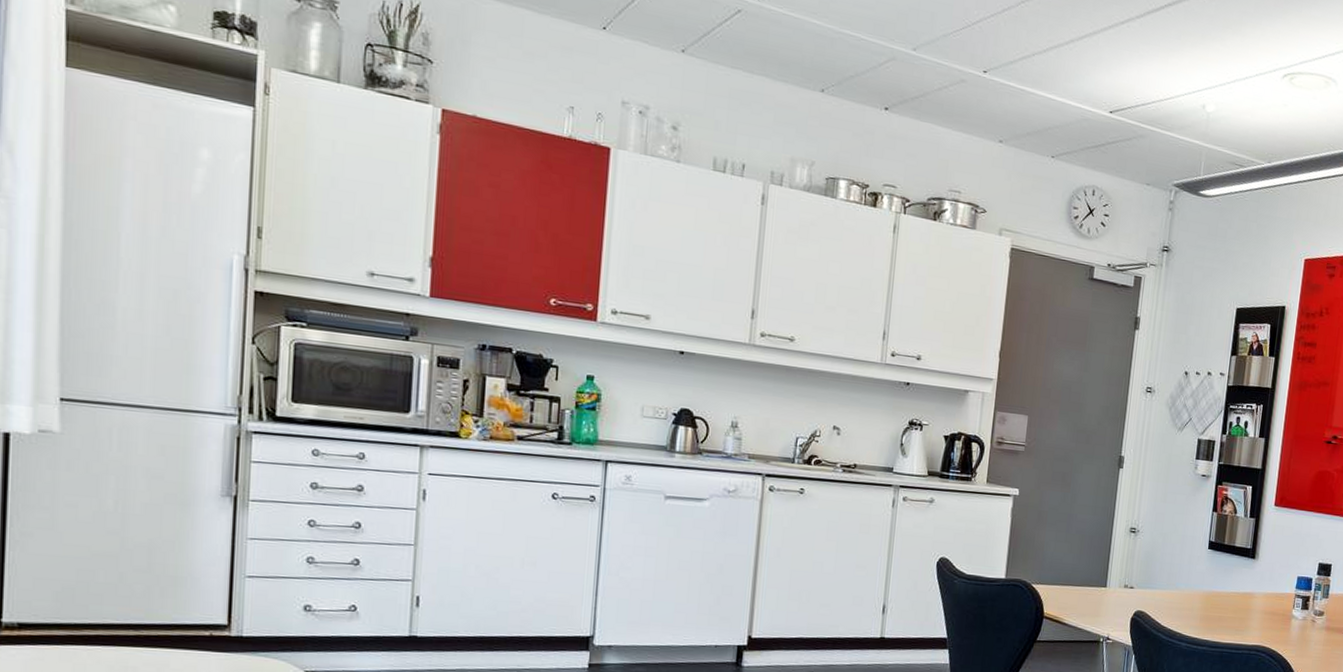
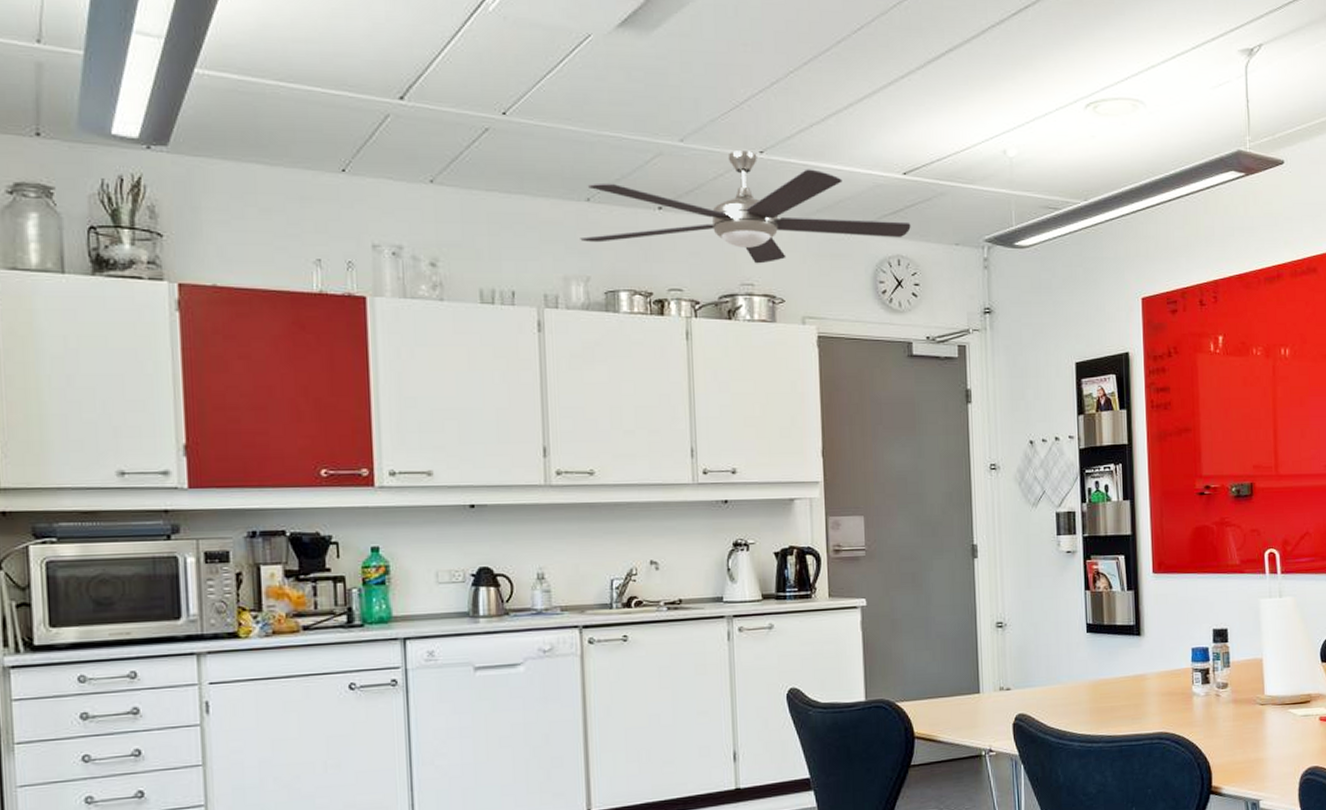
electric fan: none [810,66,1109,175] -> present [580,151,911,264]

